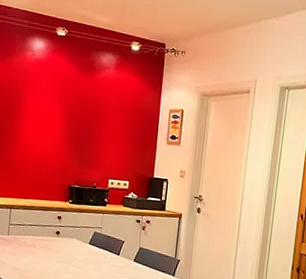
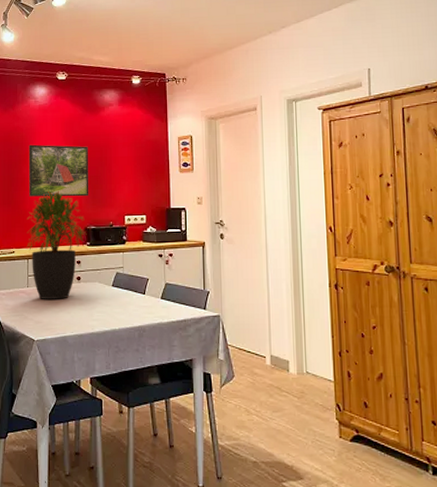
potted plant: none [10,145,70,250] -> present [26,190,87,299]
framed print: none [18,97,80,156] -> present [28,144,89,197]

